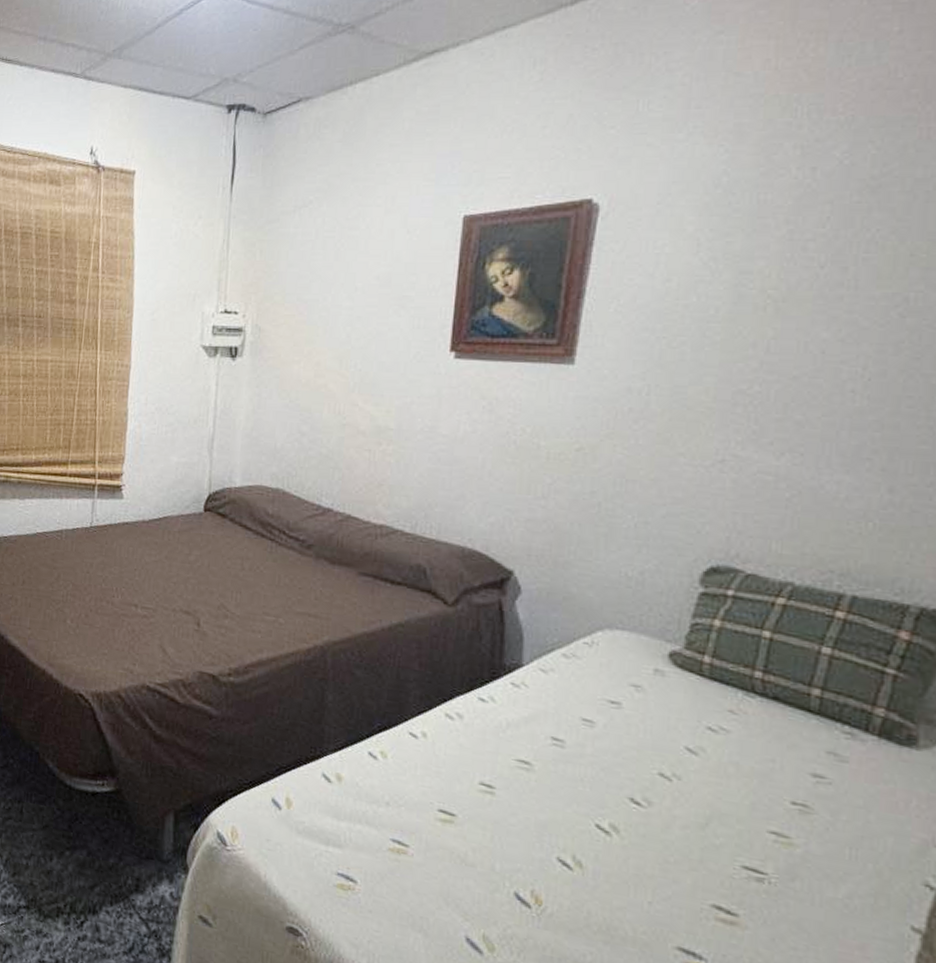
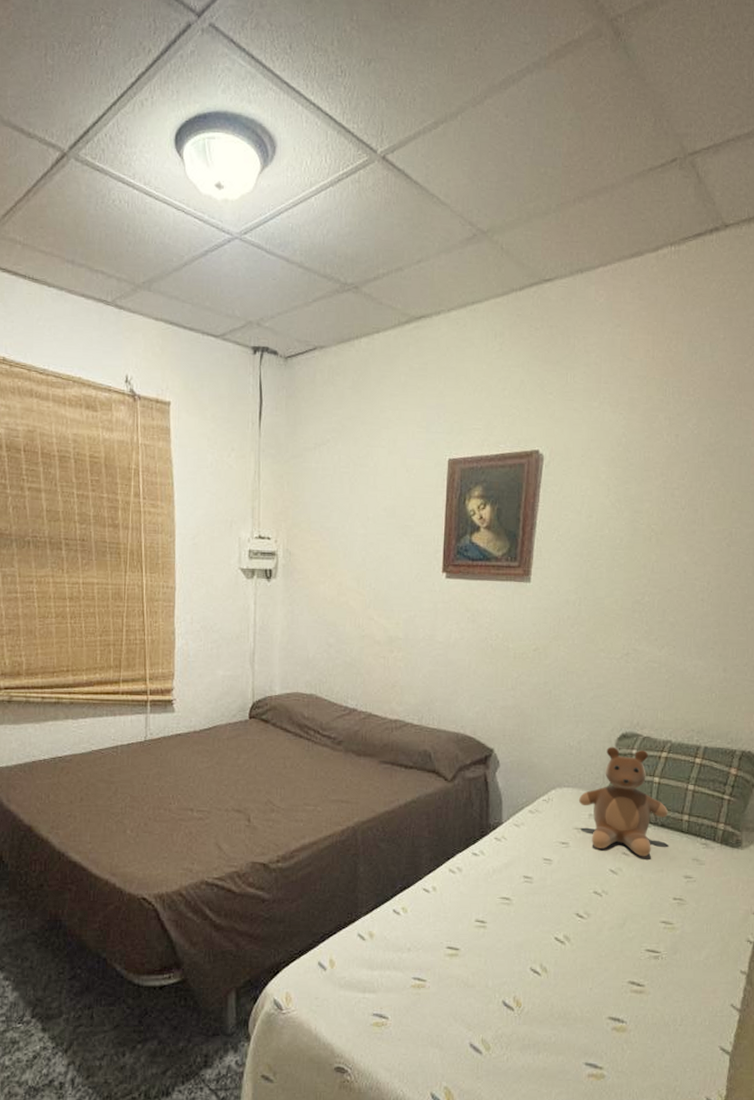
teddy bear: none [638,582,787,738] -> present [578,746,669,857]

